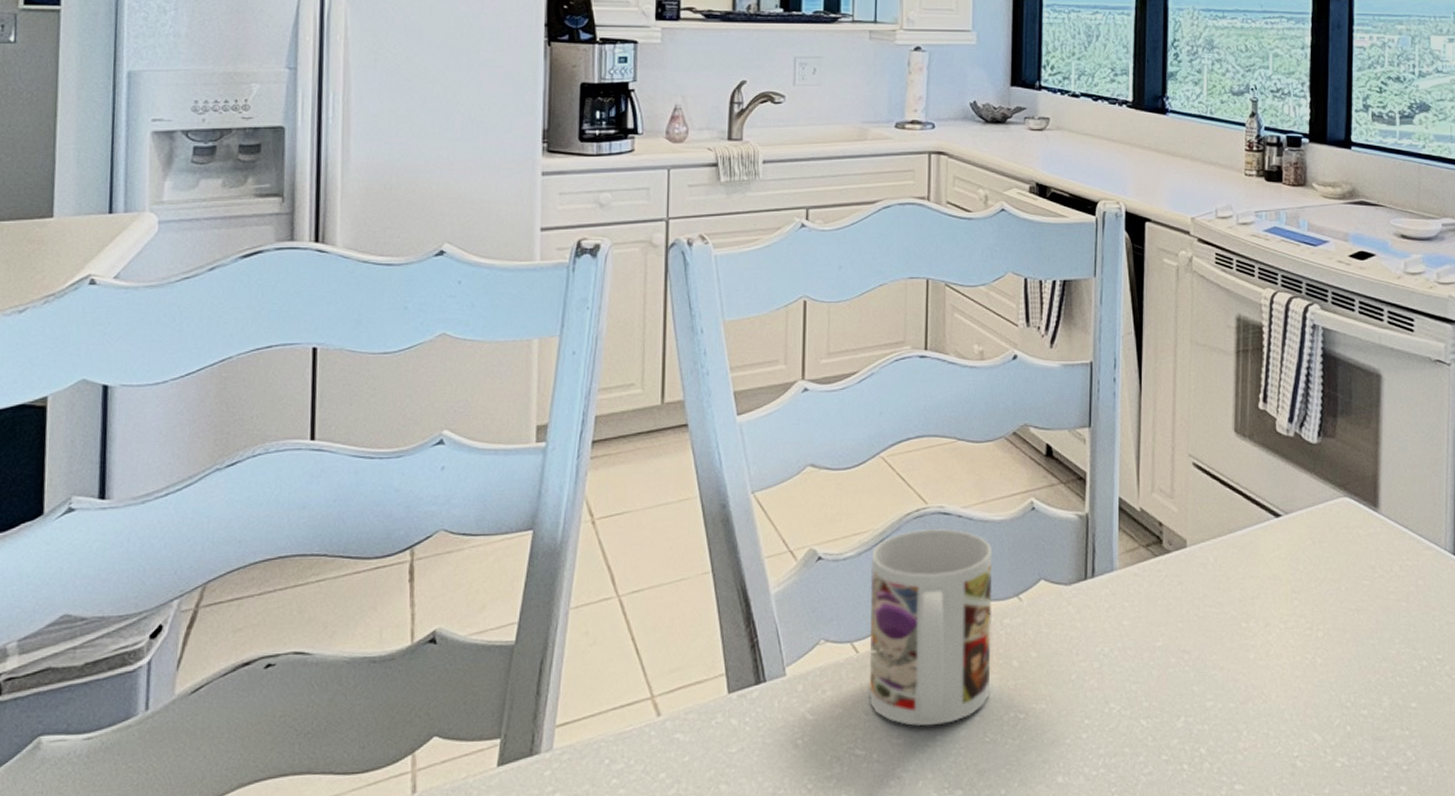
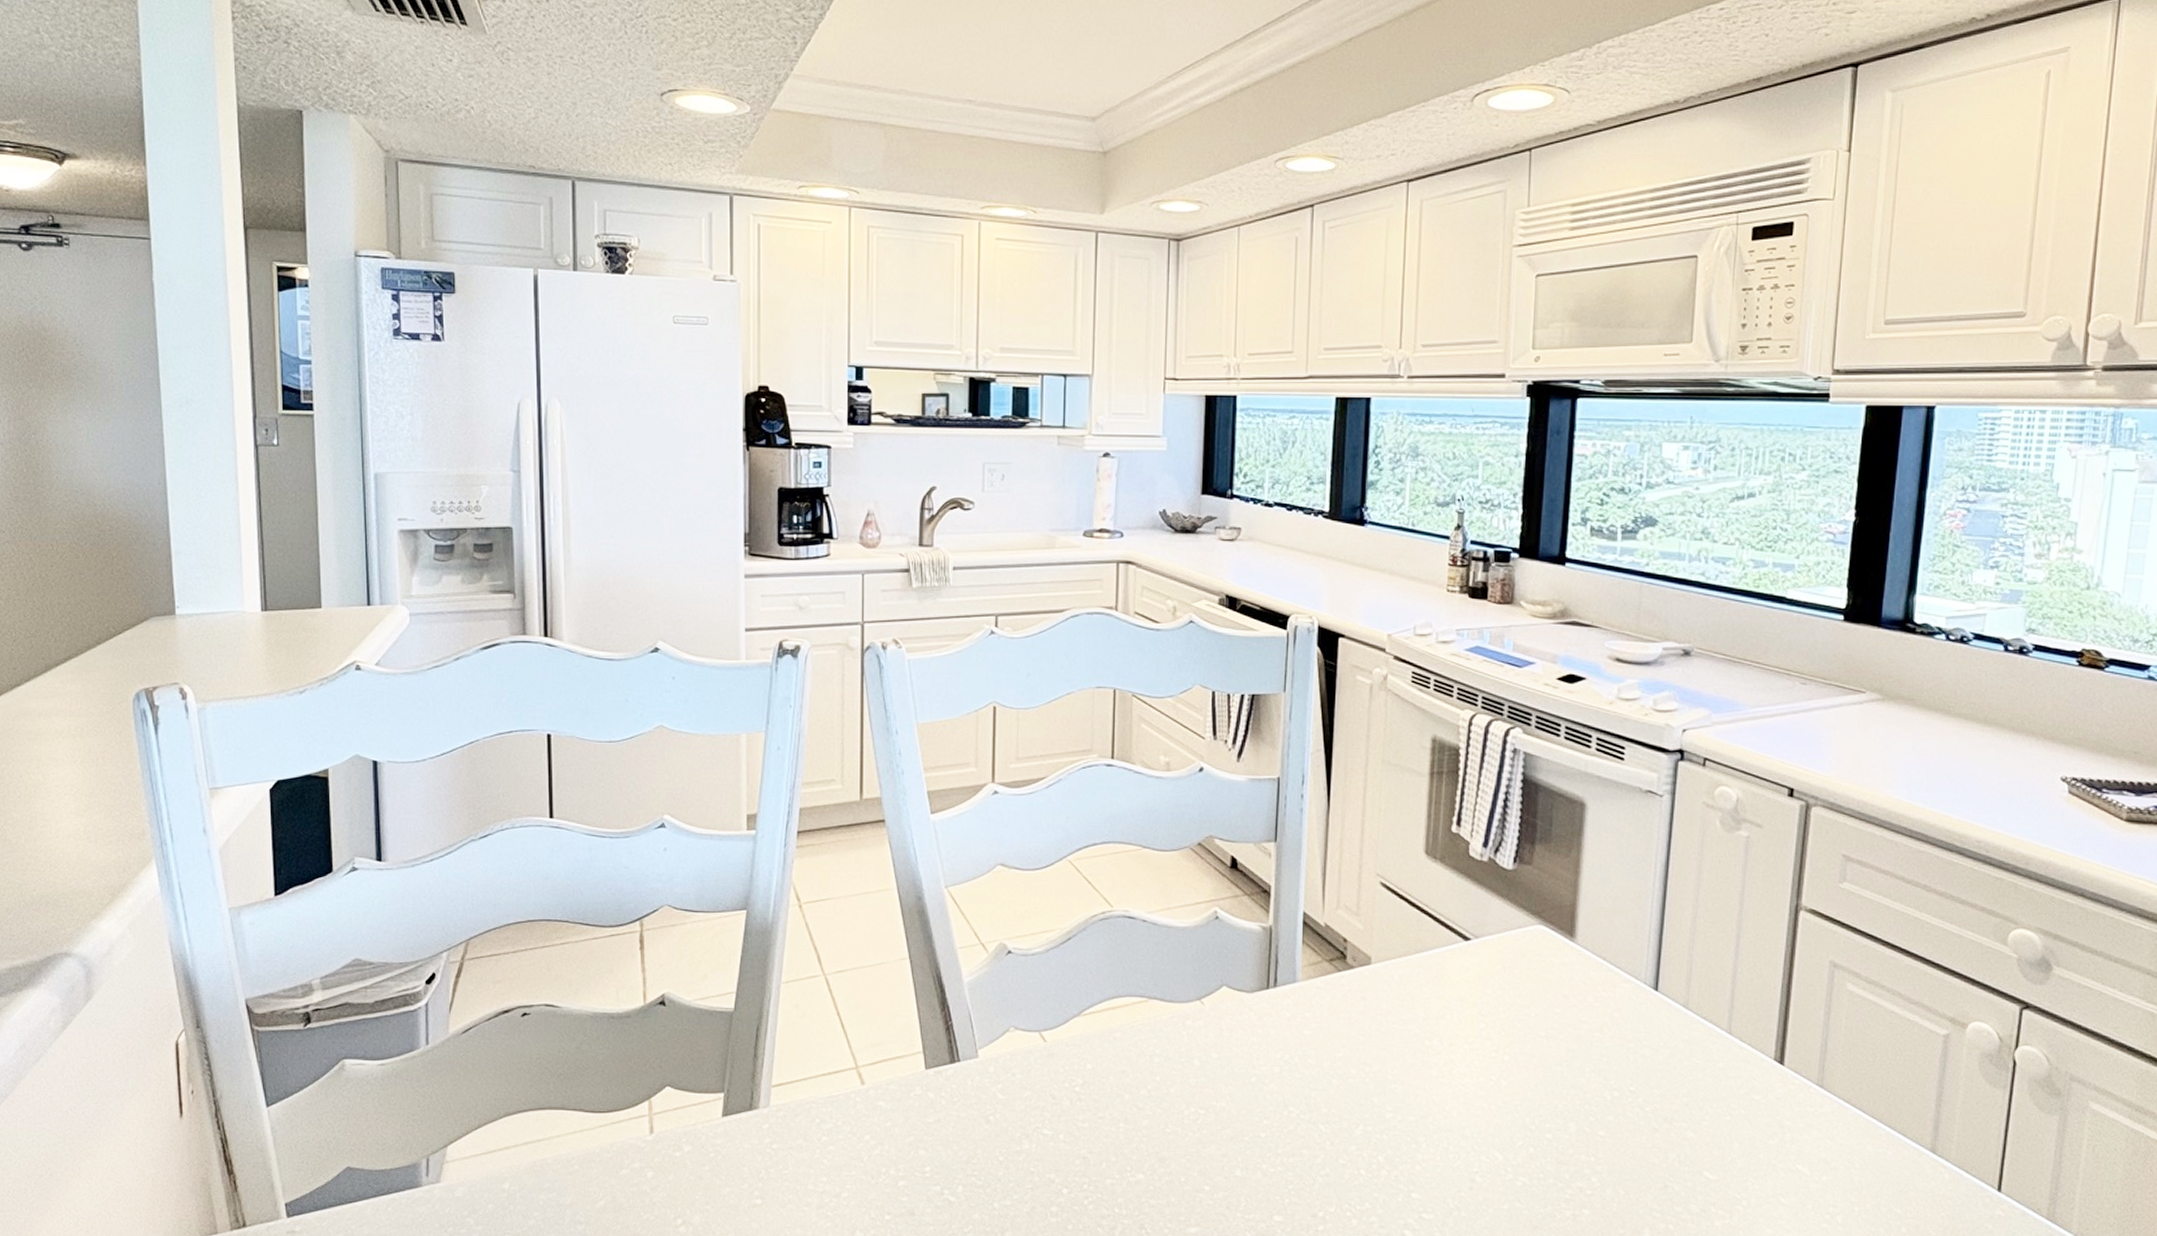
mug: present [869,528,993,727] -> none [1056,930,1176,1114]

